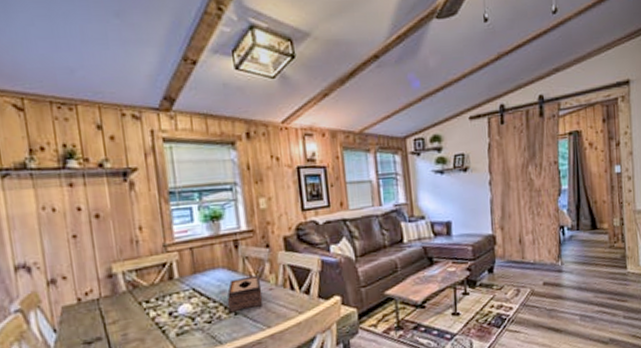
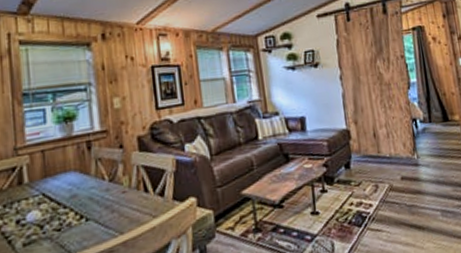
tissue box: present [227,275,263,313] -> none [79,177,116,219]

